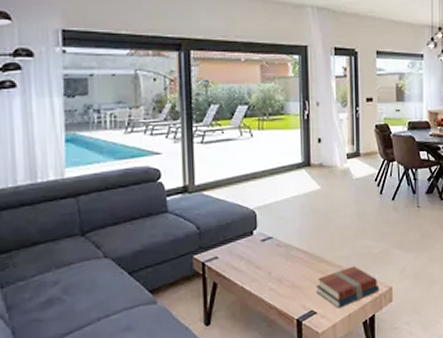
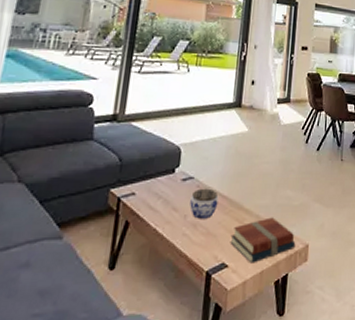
jar: none [272,246,299,274] -> present [190,188,219,219]

